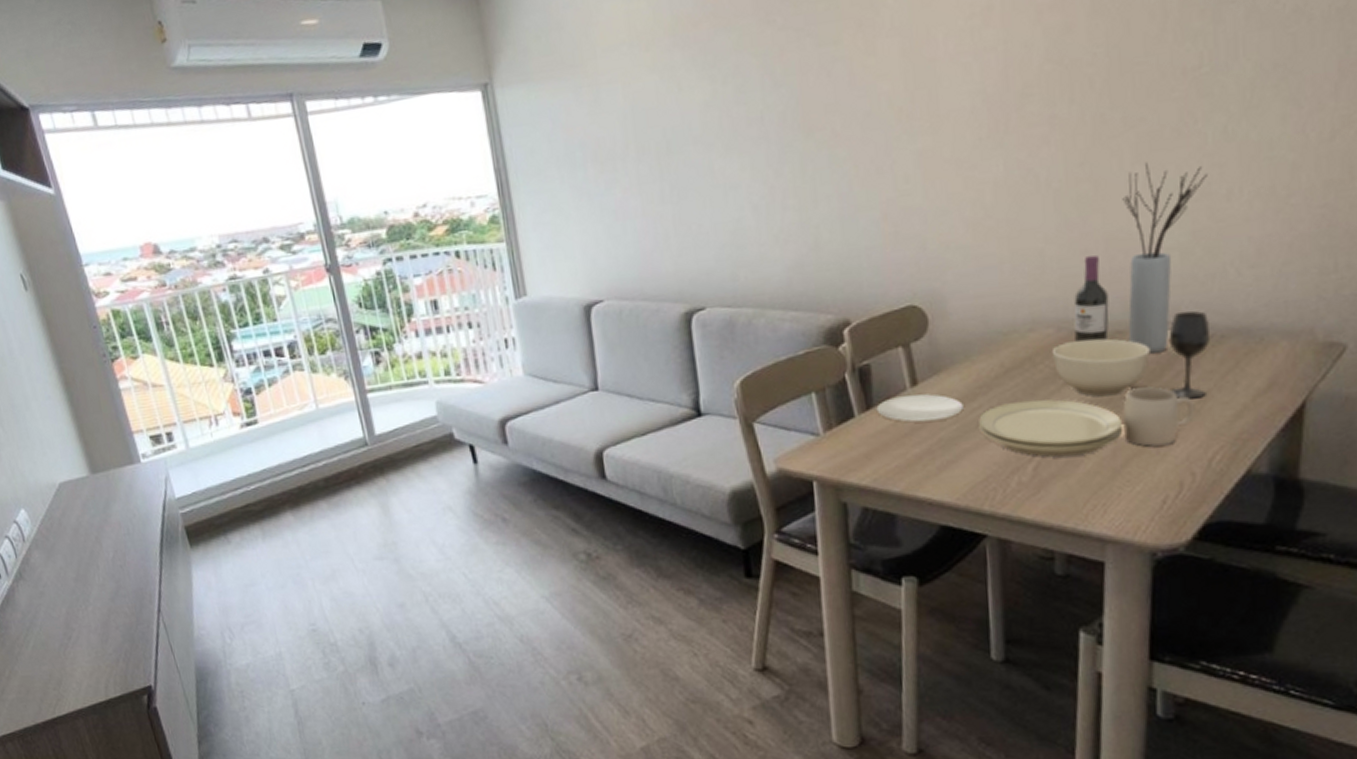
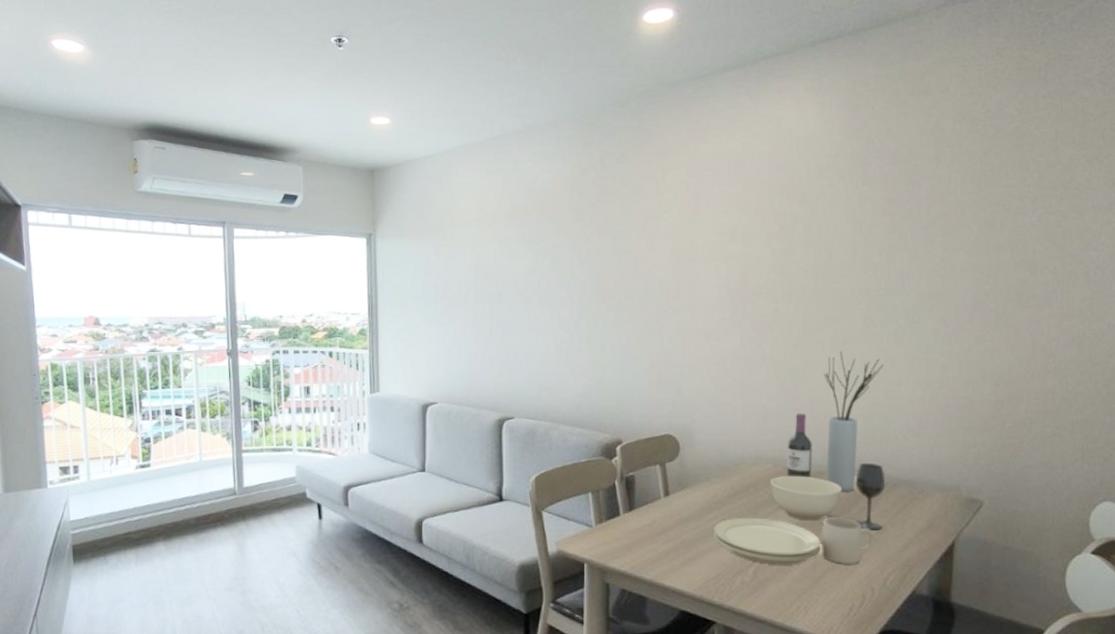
plate: present [876,394,964,423] -> none [637,503,703,526]

